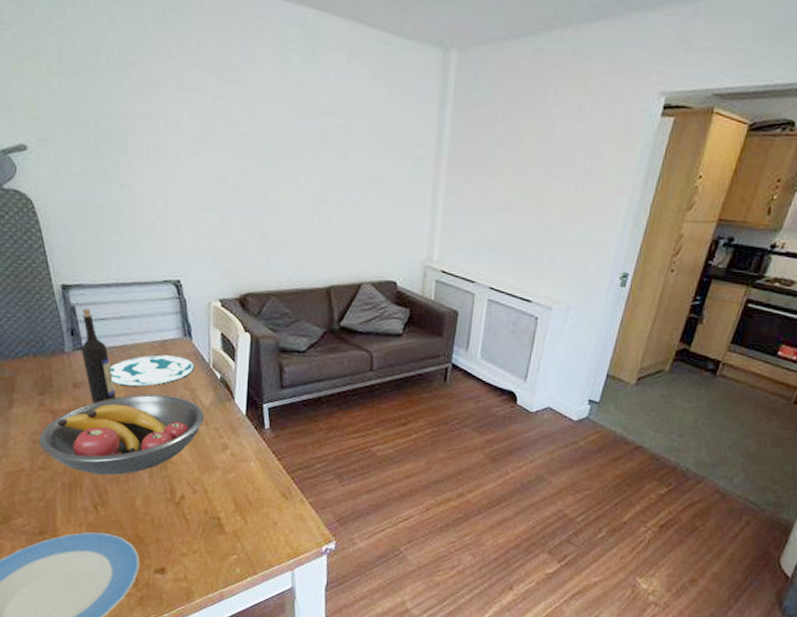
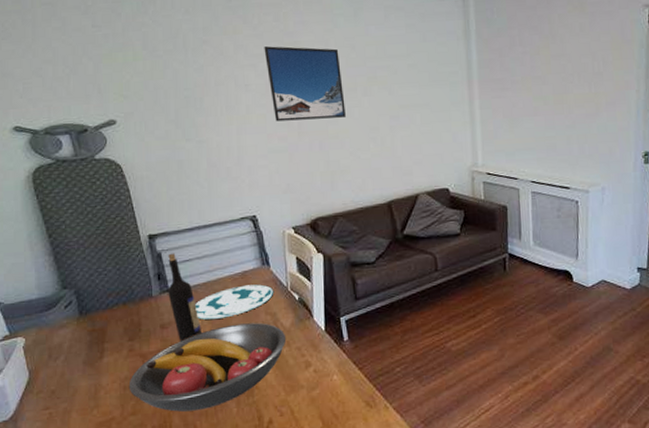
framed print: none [201,79,290,181] -> present [264,46,346,122]

